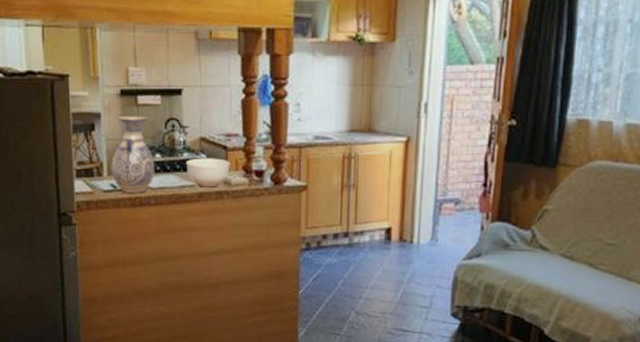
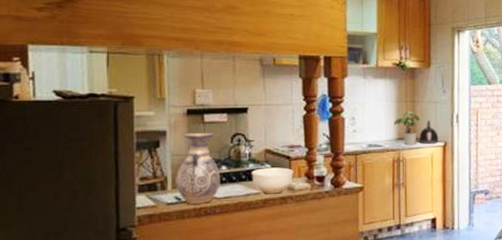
potted plant: none [346,97,378,139] -> present [394,111,420,146]
kettle: none [375,109,400,140] -> present [418,120,438,145]

